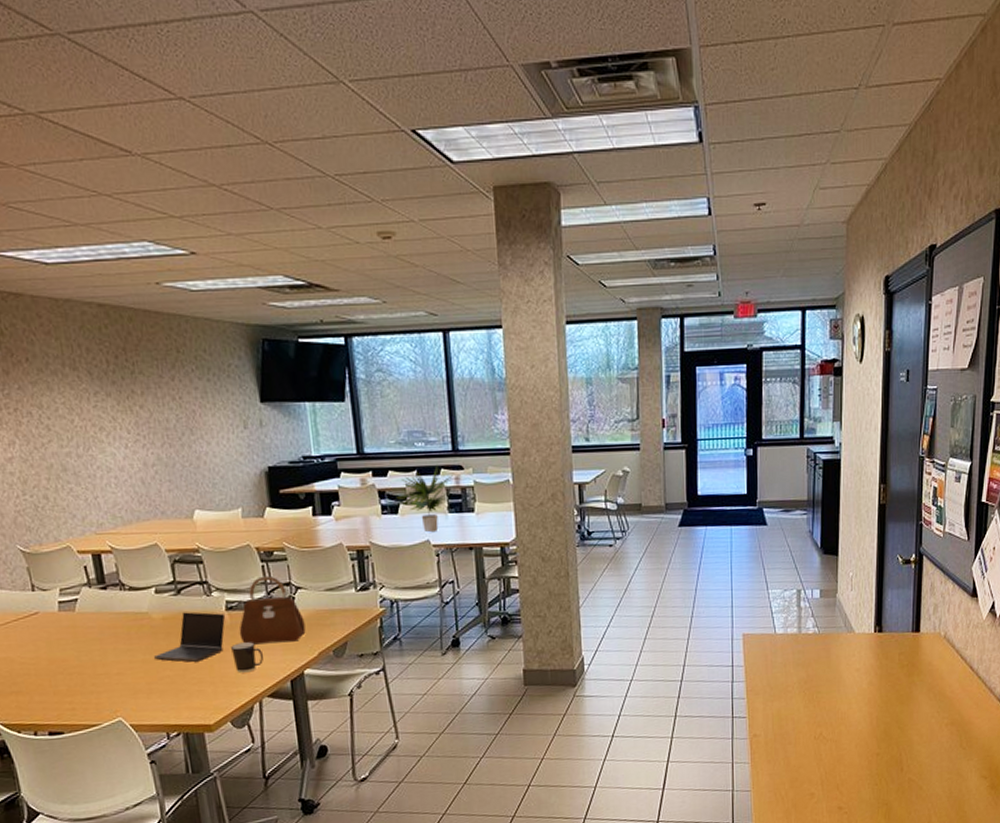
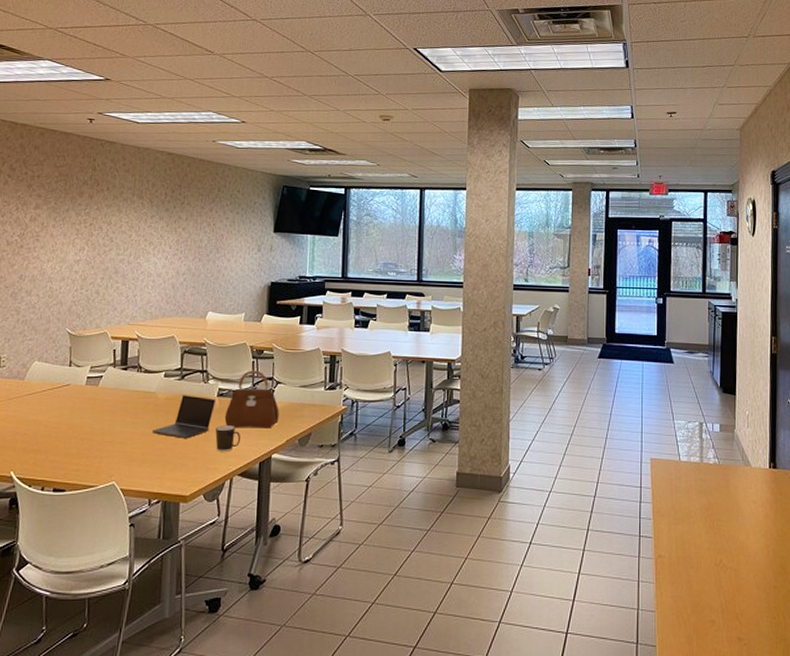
plant: present [396,464,454,533] -> none [368,290,417,346]

